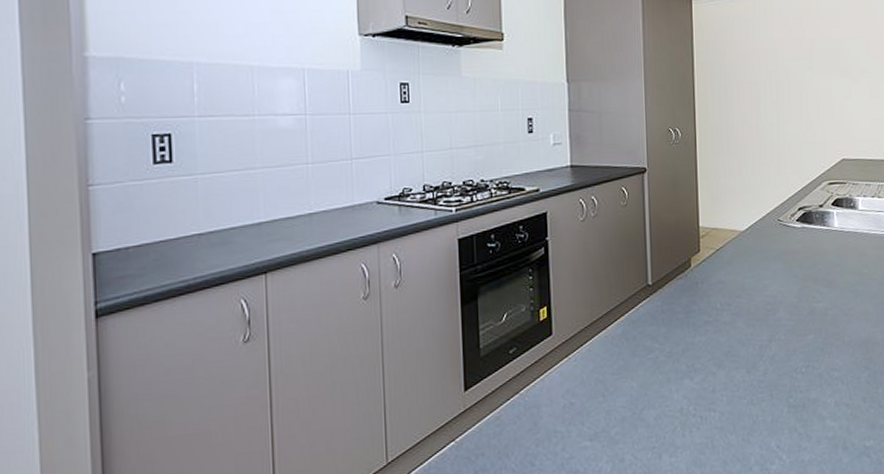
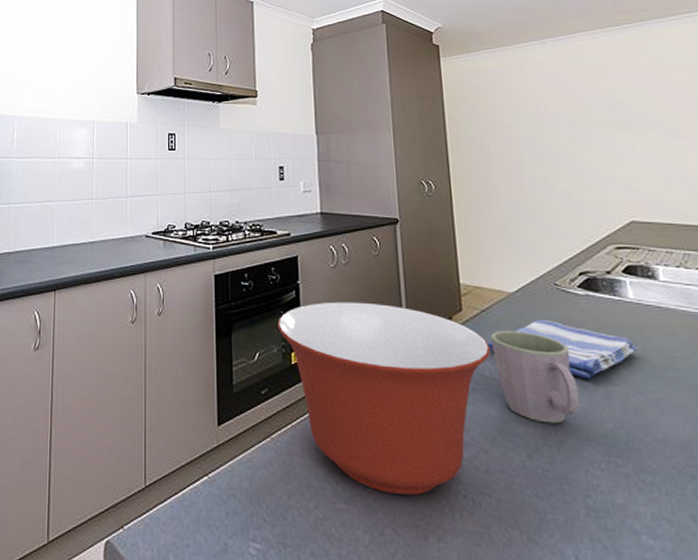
mixing bowl: none [526,252,722,425] -> present [277,301,491,495]
dish towel: none [720,253,838,301] -> present [487,320,638,380]
mug: none [723,264,790,342] -> present [491,330,580,424]

